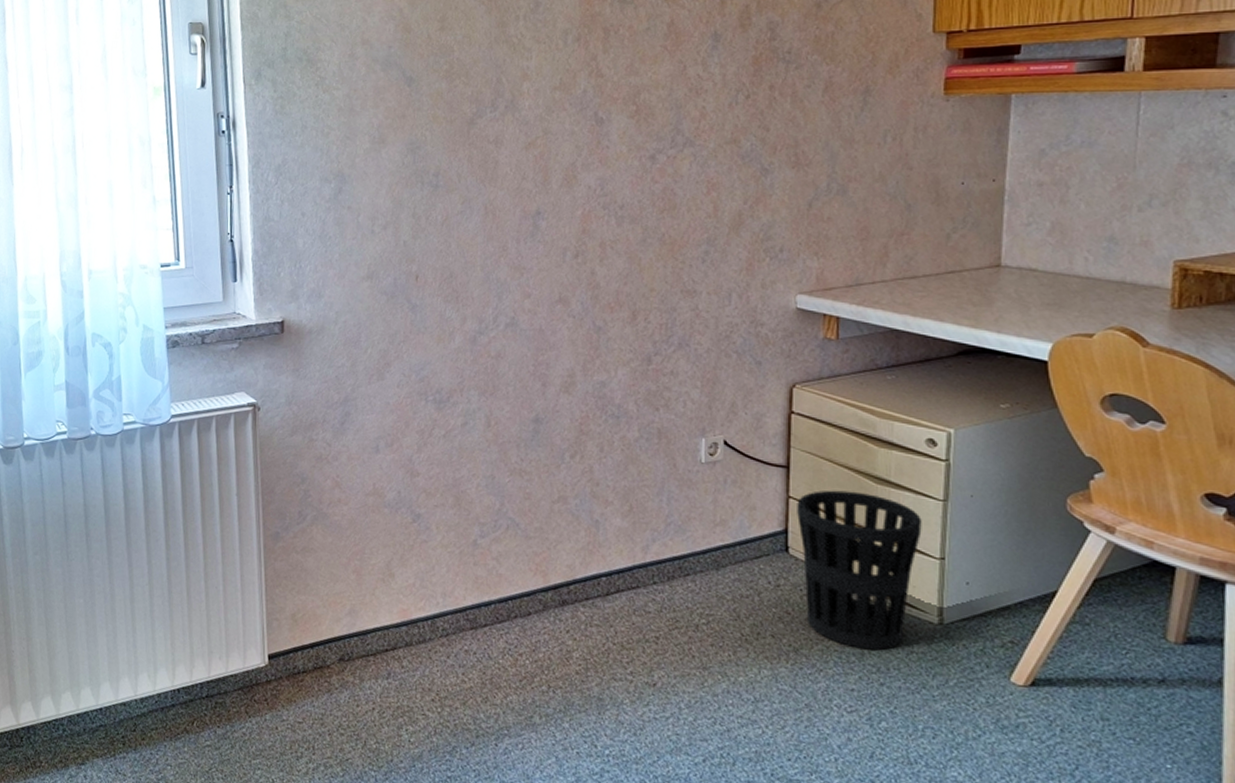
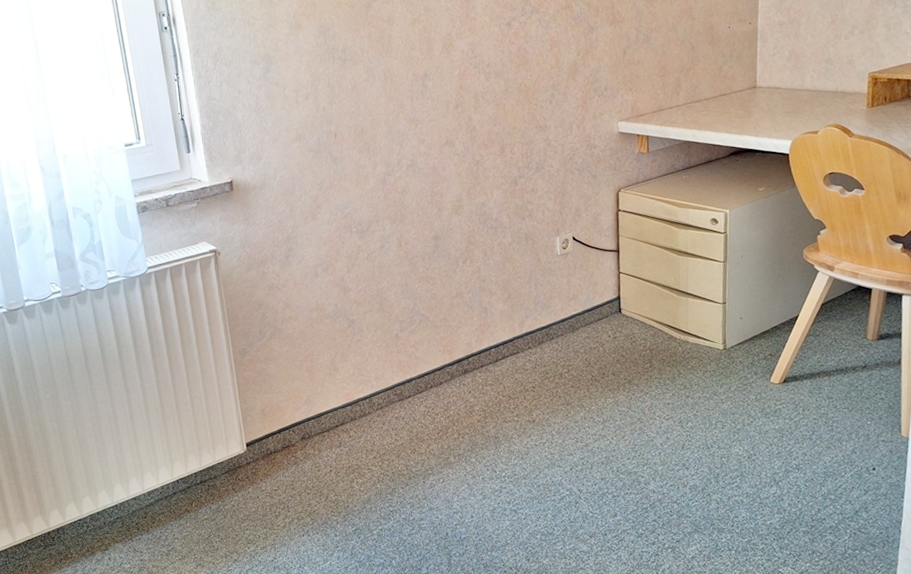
wastebasket: present [797,490,922,651] -> none [625,263,710,374]

